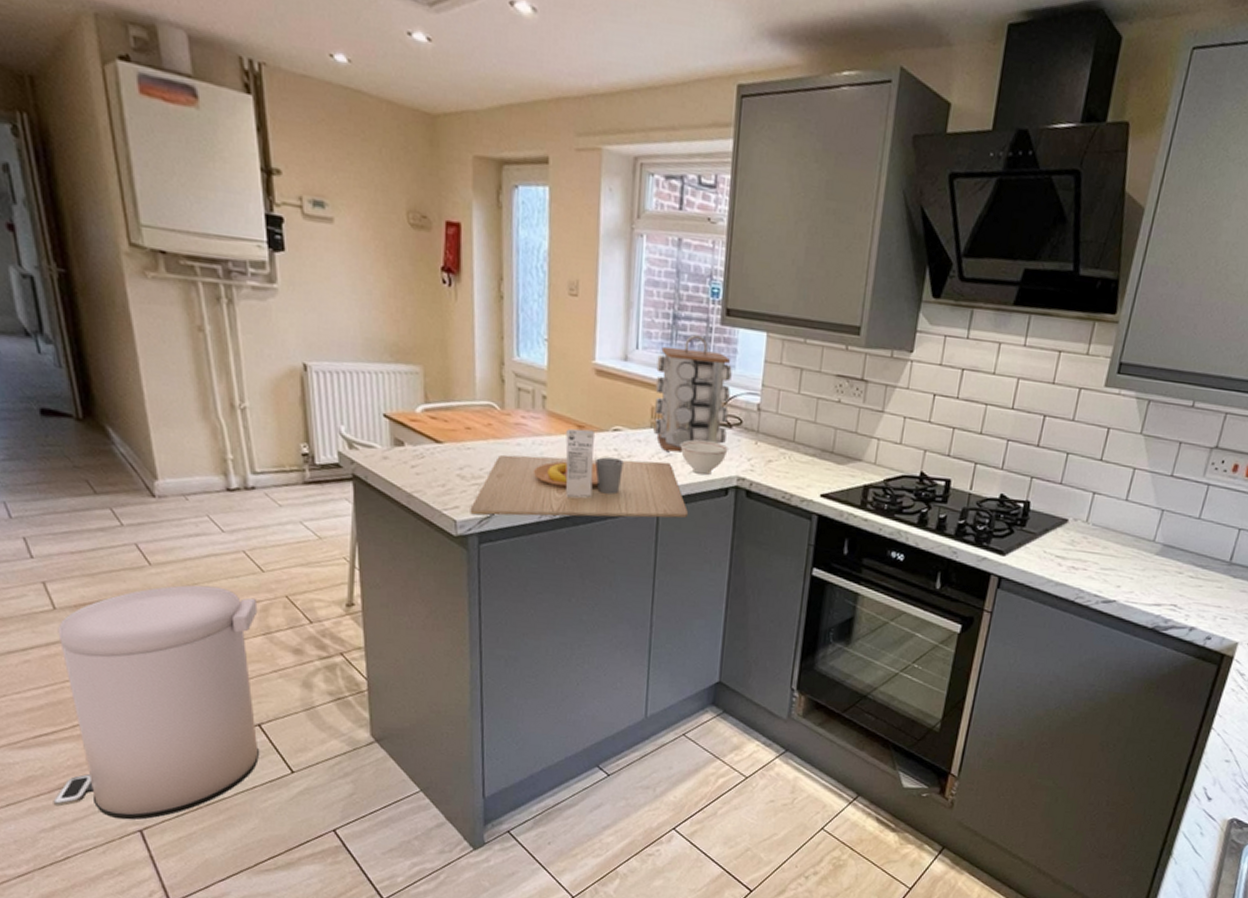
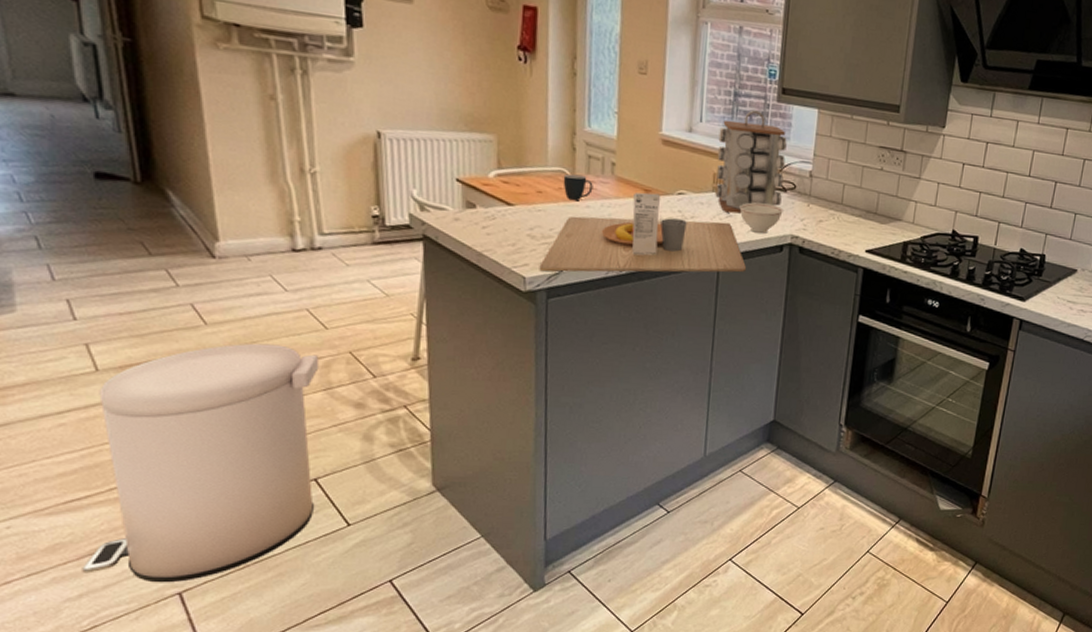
mug: none [492,408,524,439] -> present [563,173,593,201]

